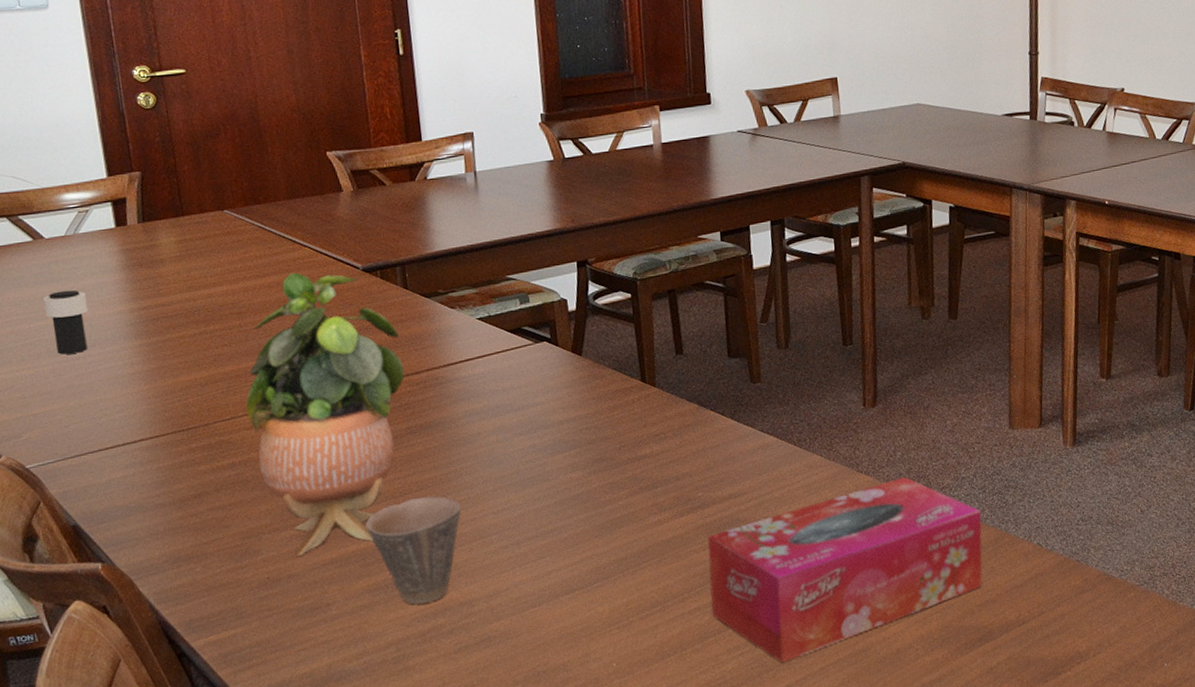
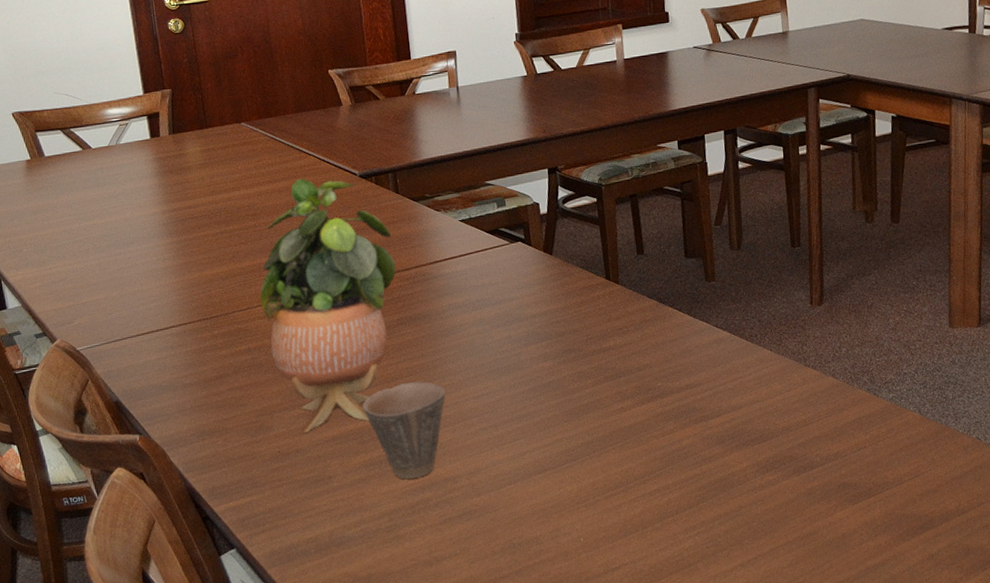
cup: present [43,290,88,355] -> none [91,193,128,251]
tissue box: present [707,477,982,663] -> none [666,371,923,543]

